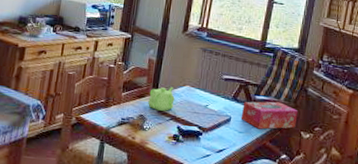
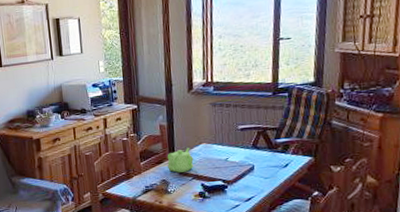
tissue box: present [240,101,298,129] -> none [264,141,325,172]

